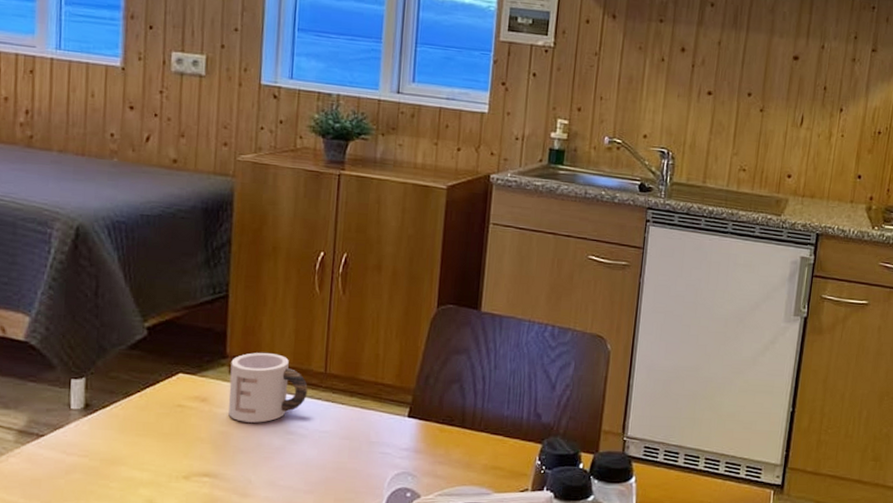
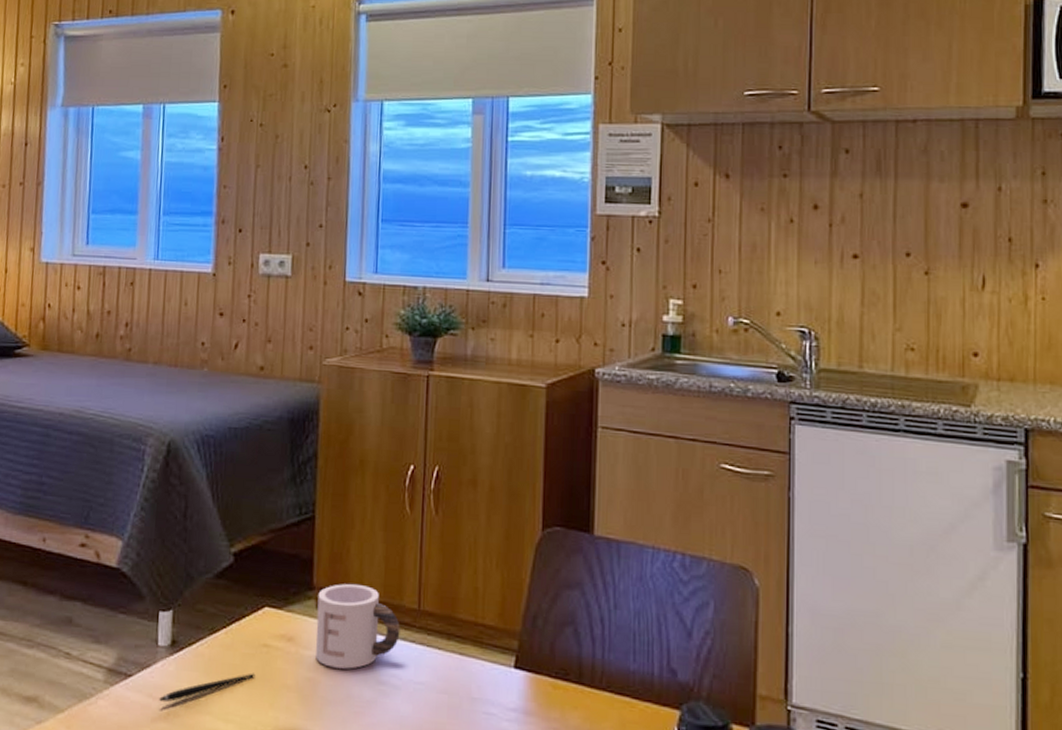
pen: none [73,429,170,457] -> present [159,673,255,703]

